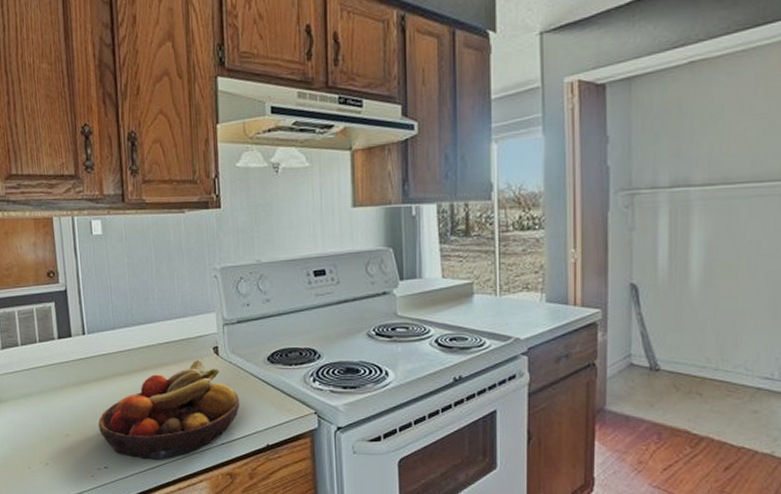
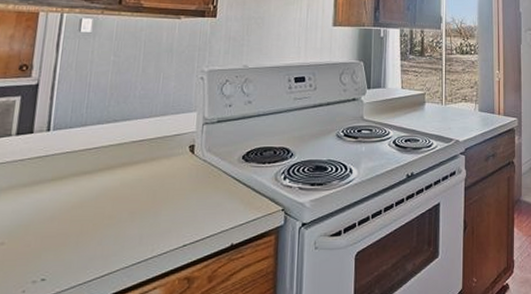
fruit bowl: present [98,359,240,460] -> none [43,157,210,267]

